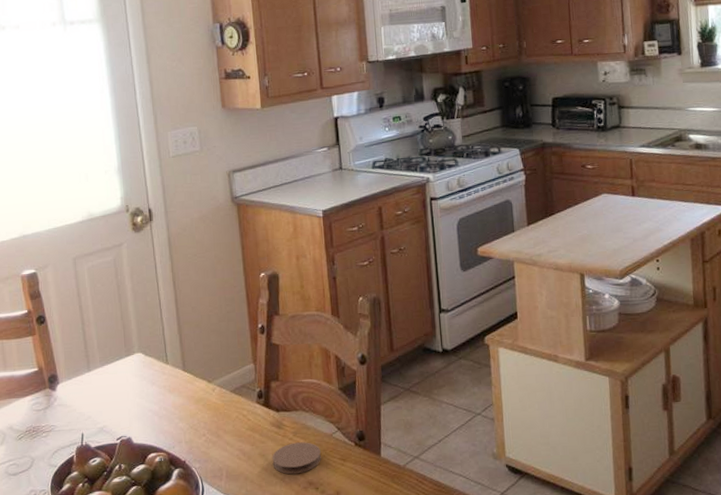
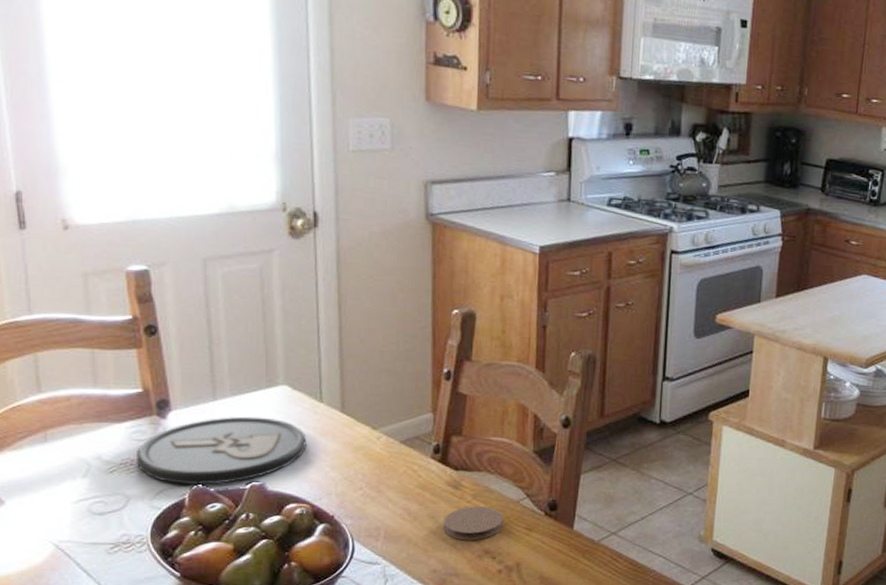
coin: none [36,381,160,445] -> present [135,416,307,486]

